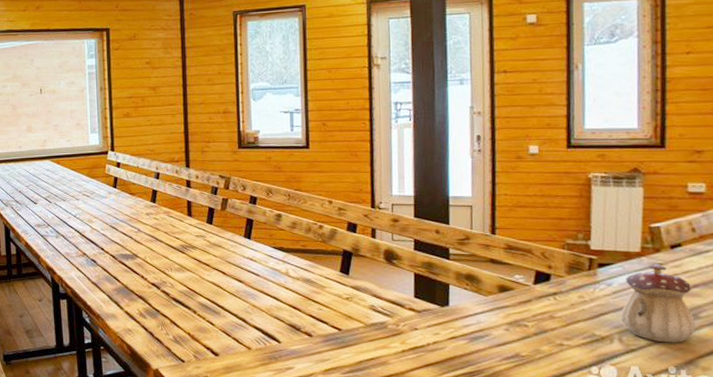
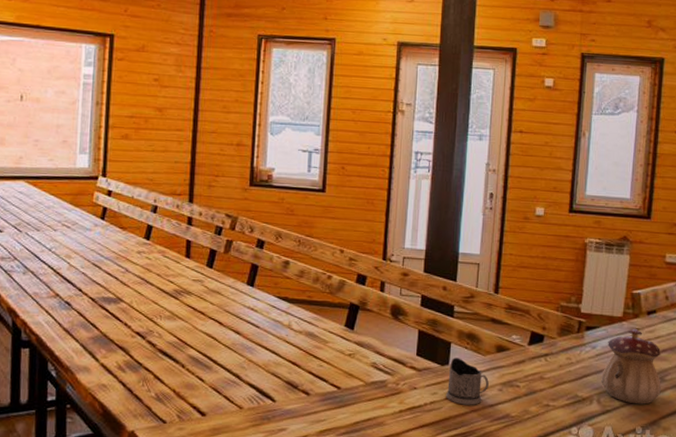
tea glass holder: none [449,299,494,345] -> present [446,358,489,405]

